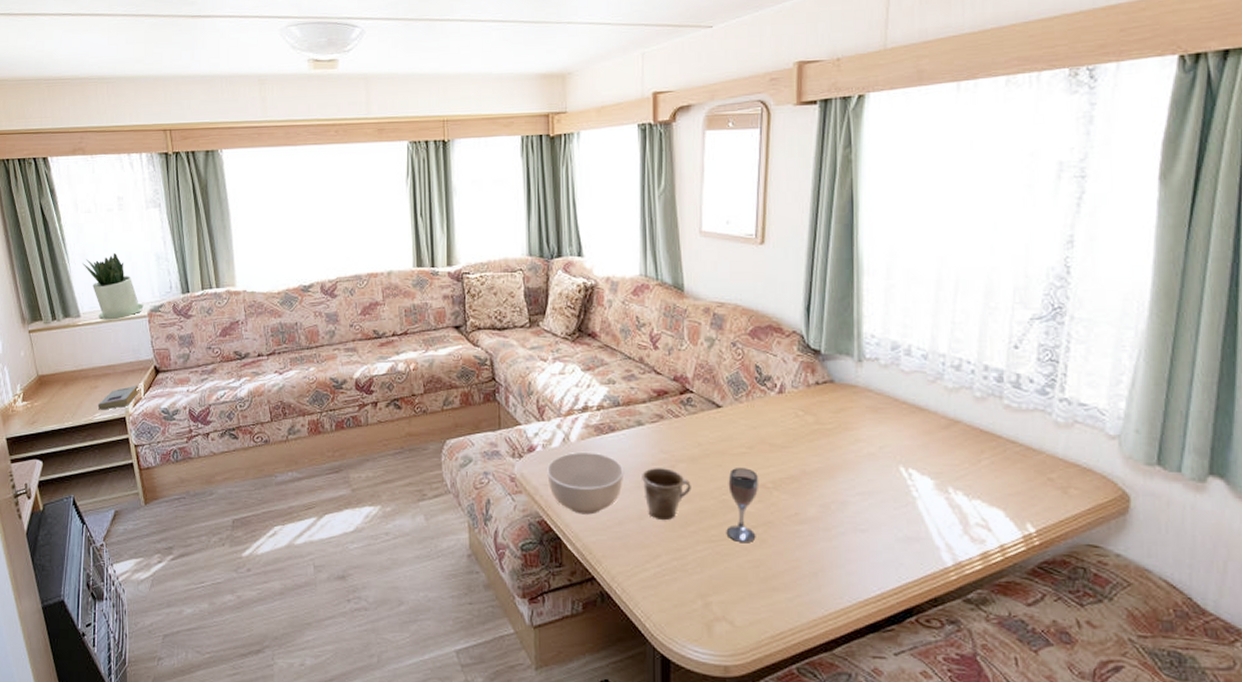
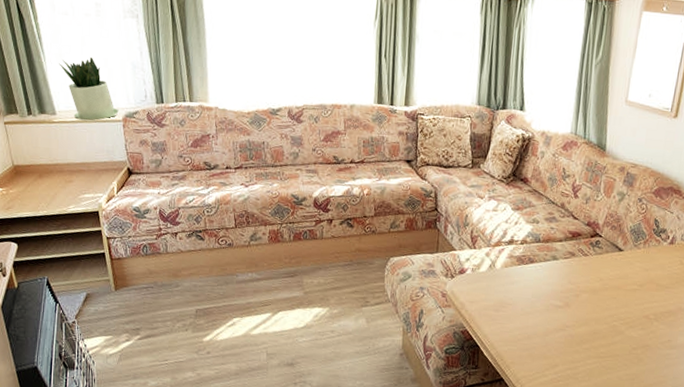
book: present [97,385,140,410] -> none [72,183,113,203]
bowl: present [546,451,625,515] -> none [472,277,538,329]
mug: present [642,468,691,521] -> none [550,295,590,338]
cup: present [726,468,759,542] -> none [612,301,645,360]

